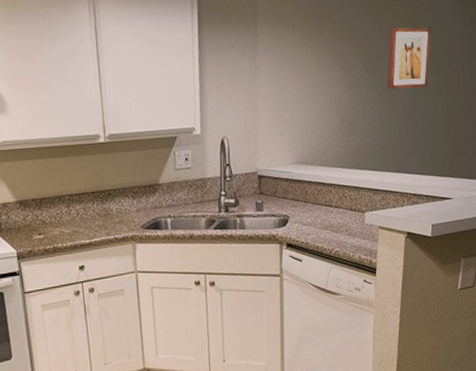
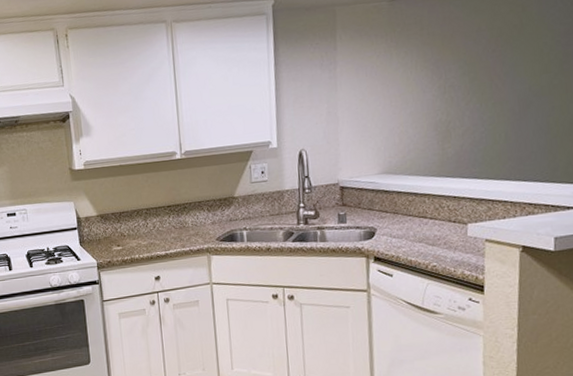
wall art: present [387,27,431,90] -> none [488,23,542,92]

